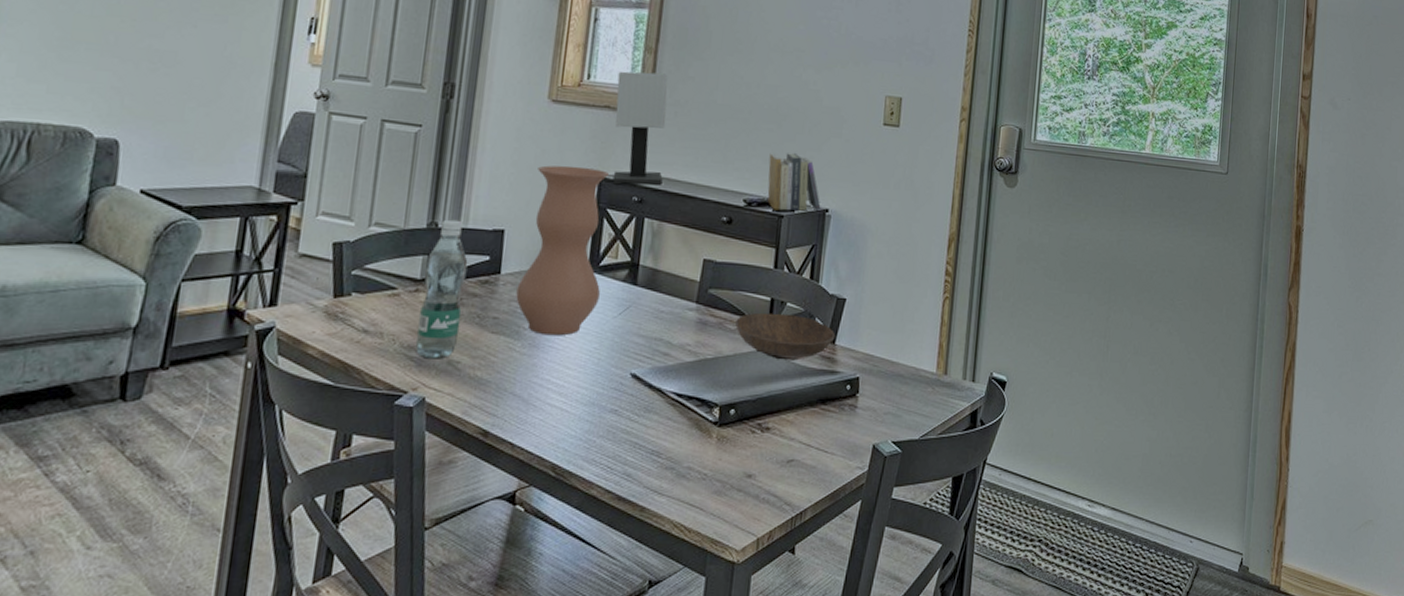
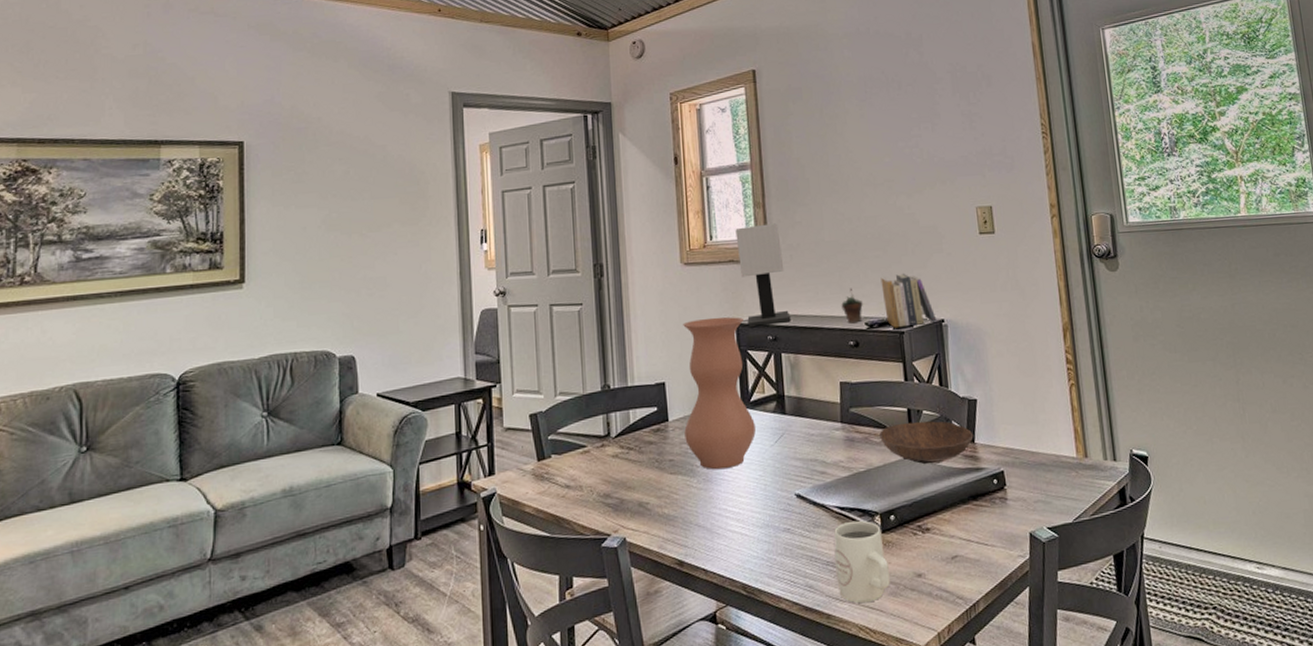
bottle: present [415,219,468,359] -> none [606,379,644,504]
mug: none [659,410,719,499] -> present [833,520,890,604]
succulent plant: none [721,159,745,198] -> present [841,288,863,324]

